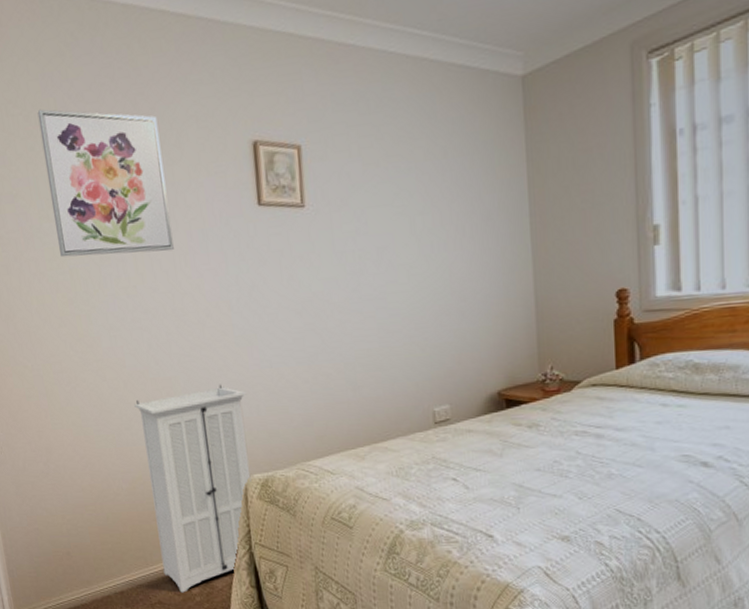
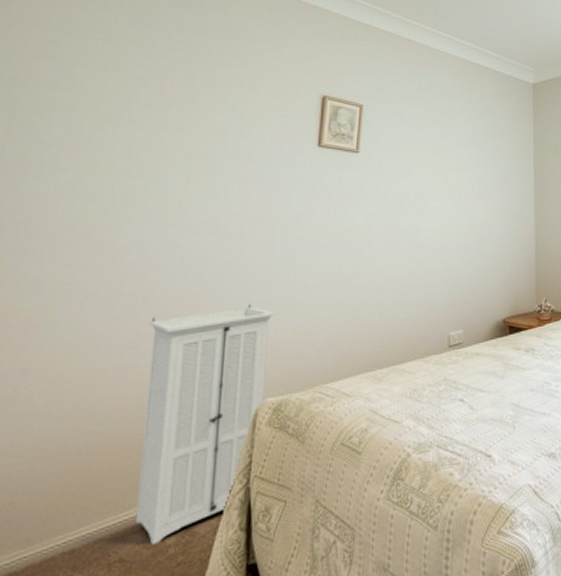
wall art: present [37,109,174,258] -> none [105,38,239,175]

